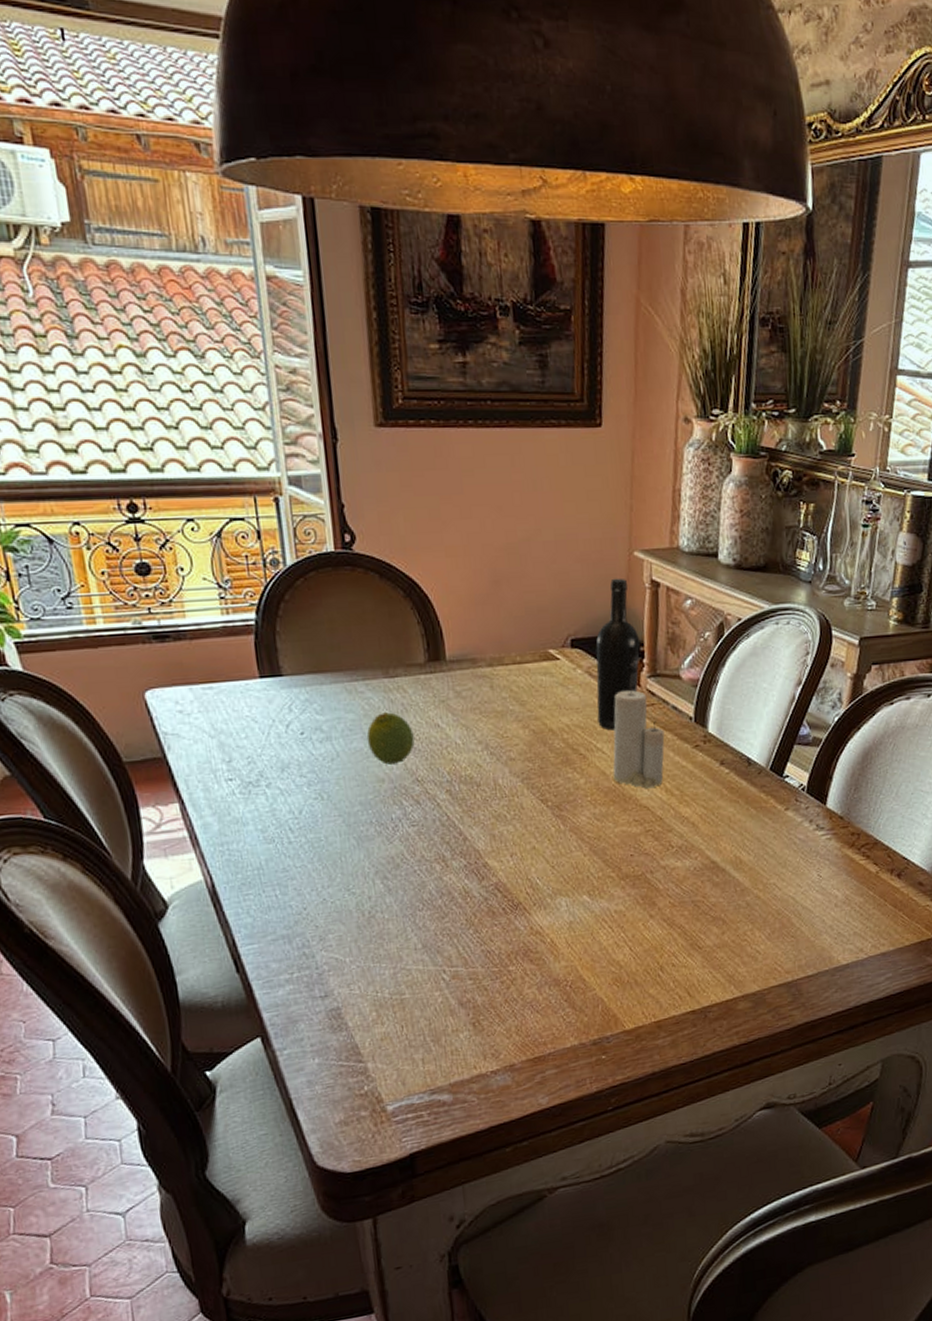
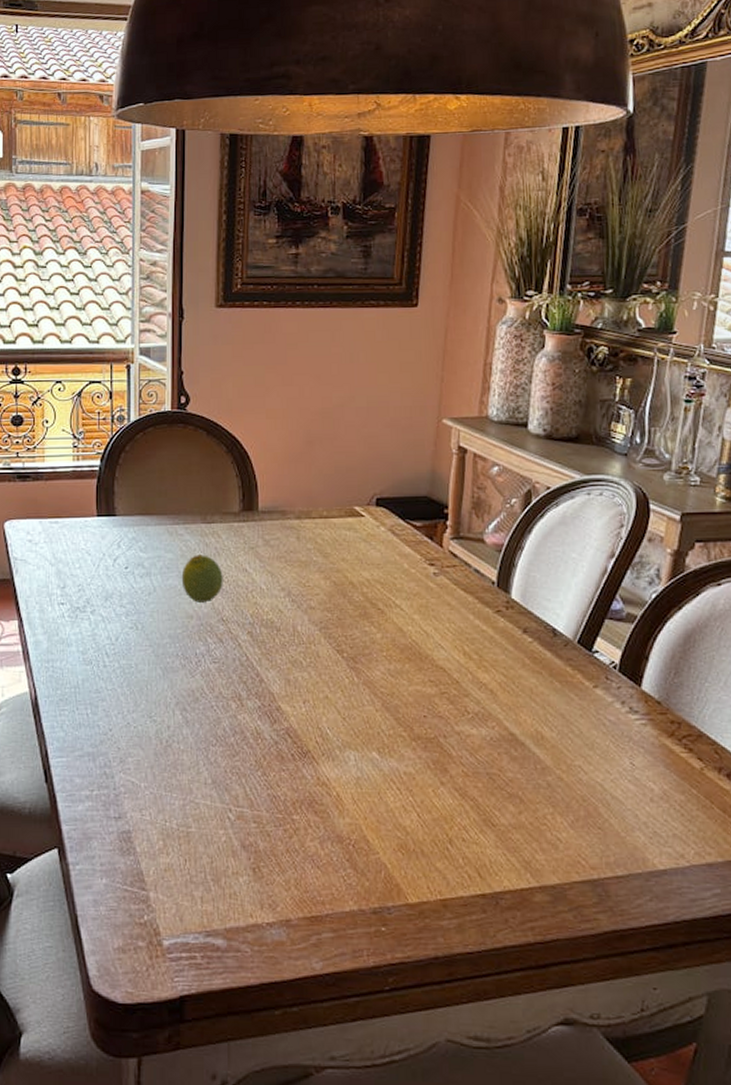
wine bottle: present [595,578,640,731] -> none [397,443,444,588]
candle: present [613,684,665,789] -> none [410,545,465,650]

